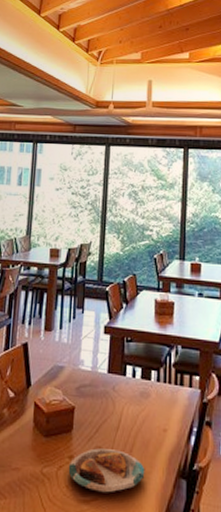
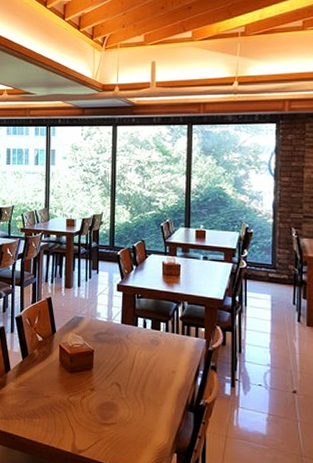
plate: present [68,448,145,493] -> none [90,384,157,419]

